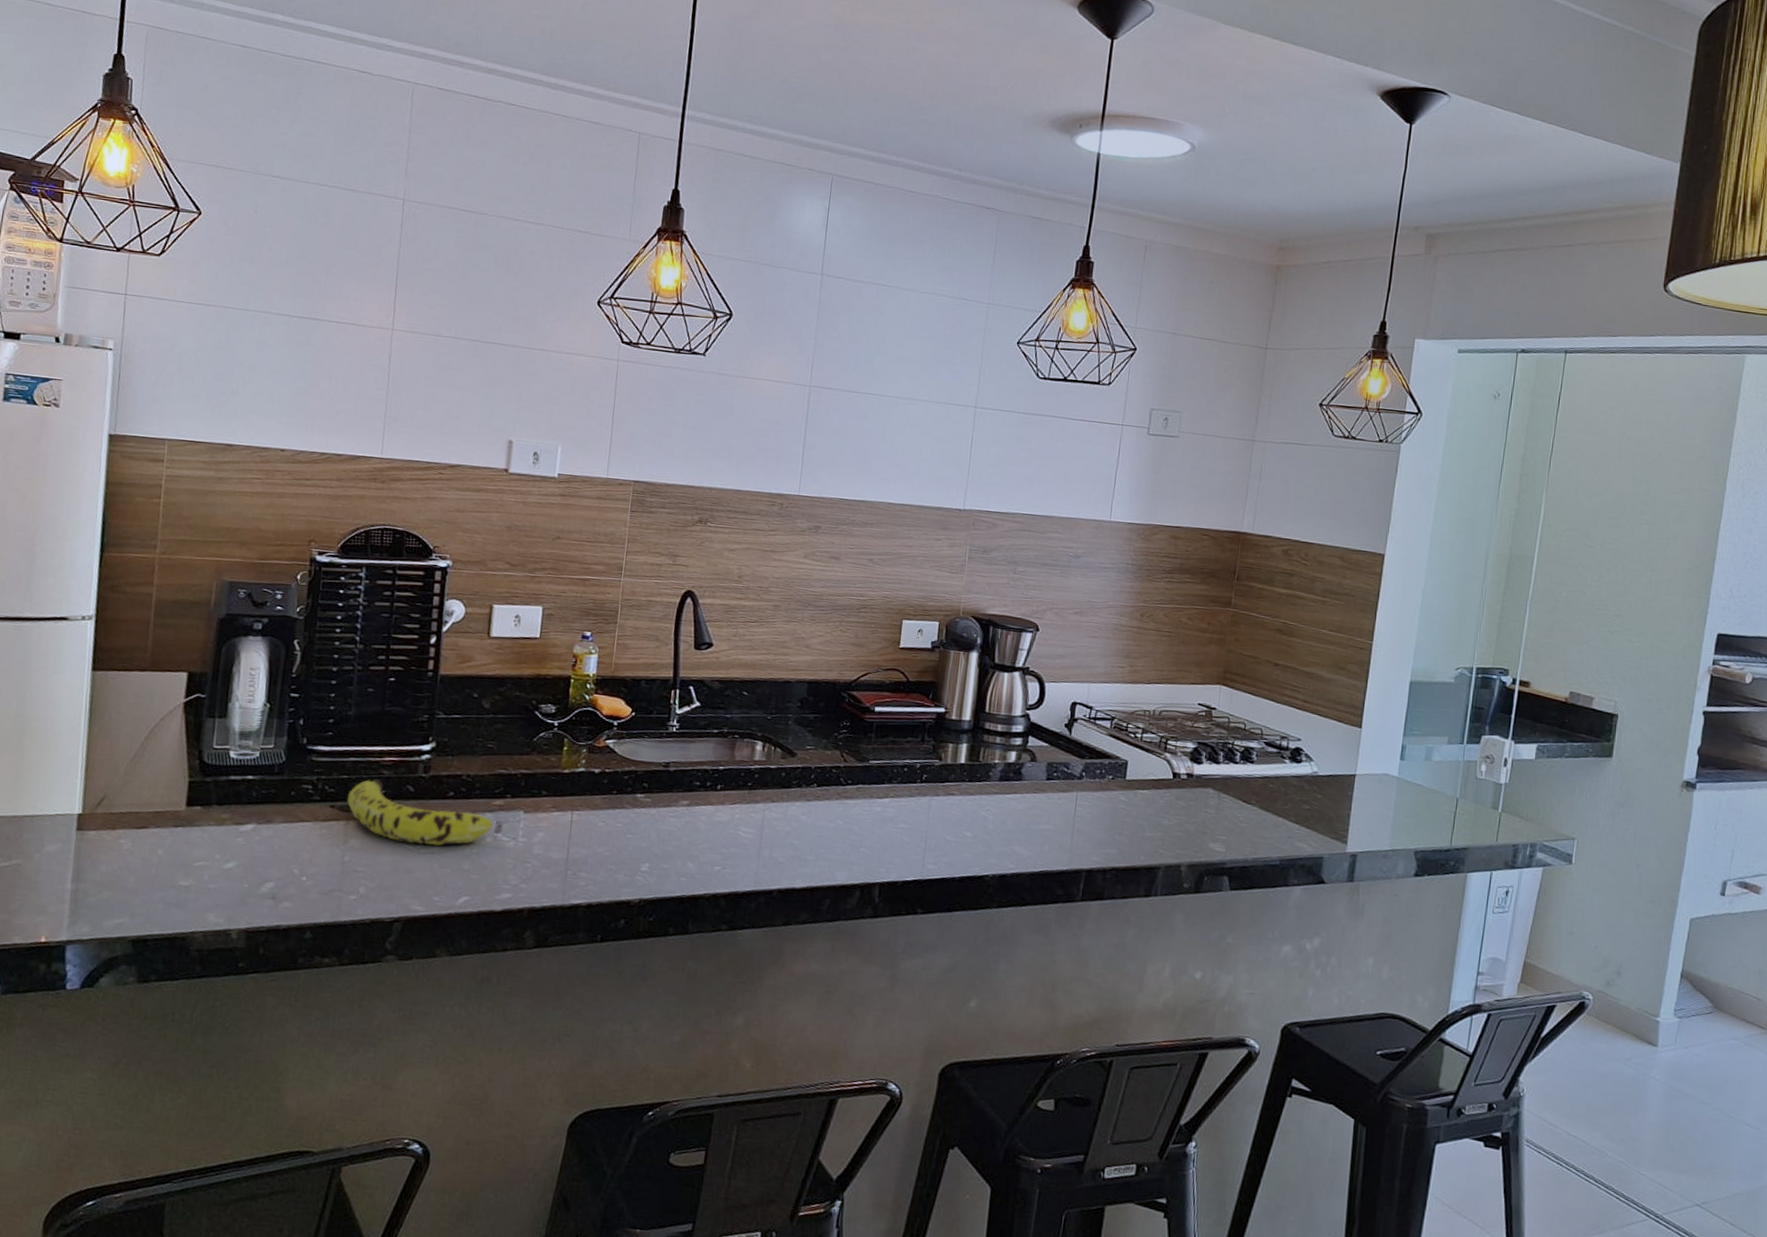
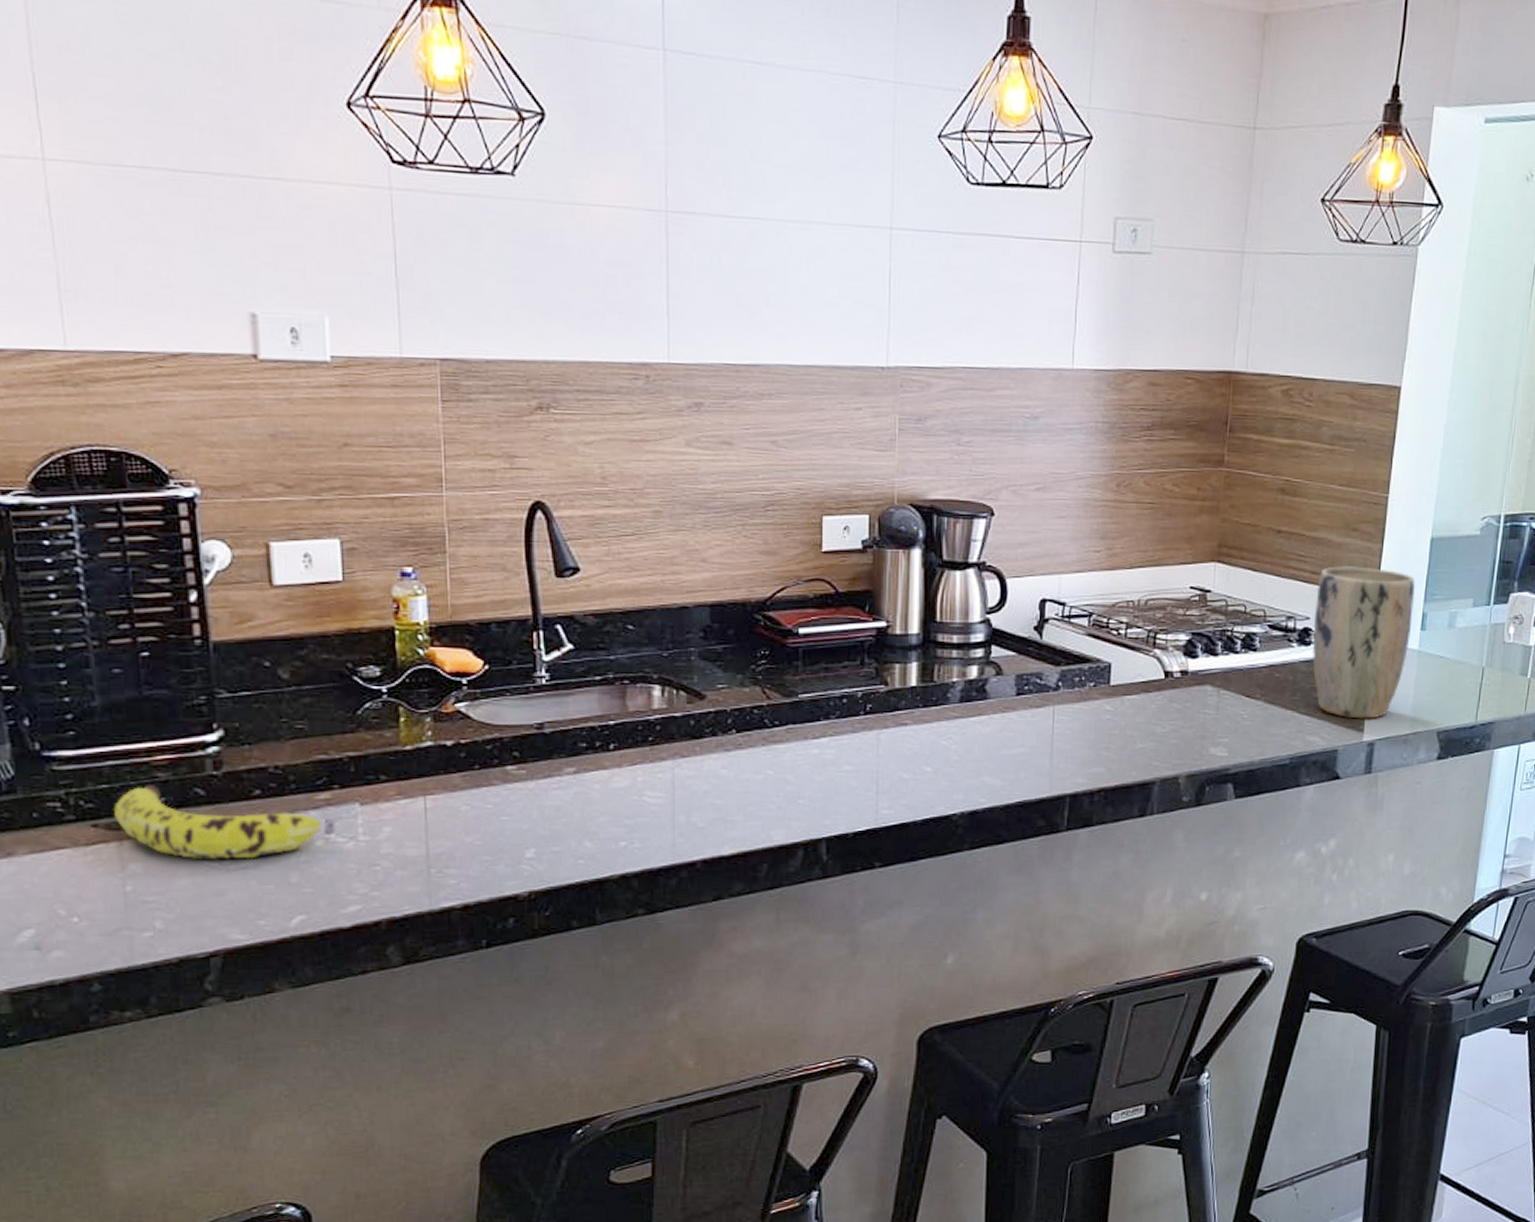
plant pot: none [1302,698,1396,833] -> present [1312,566,1416,719]

